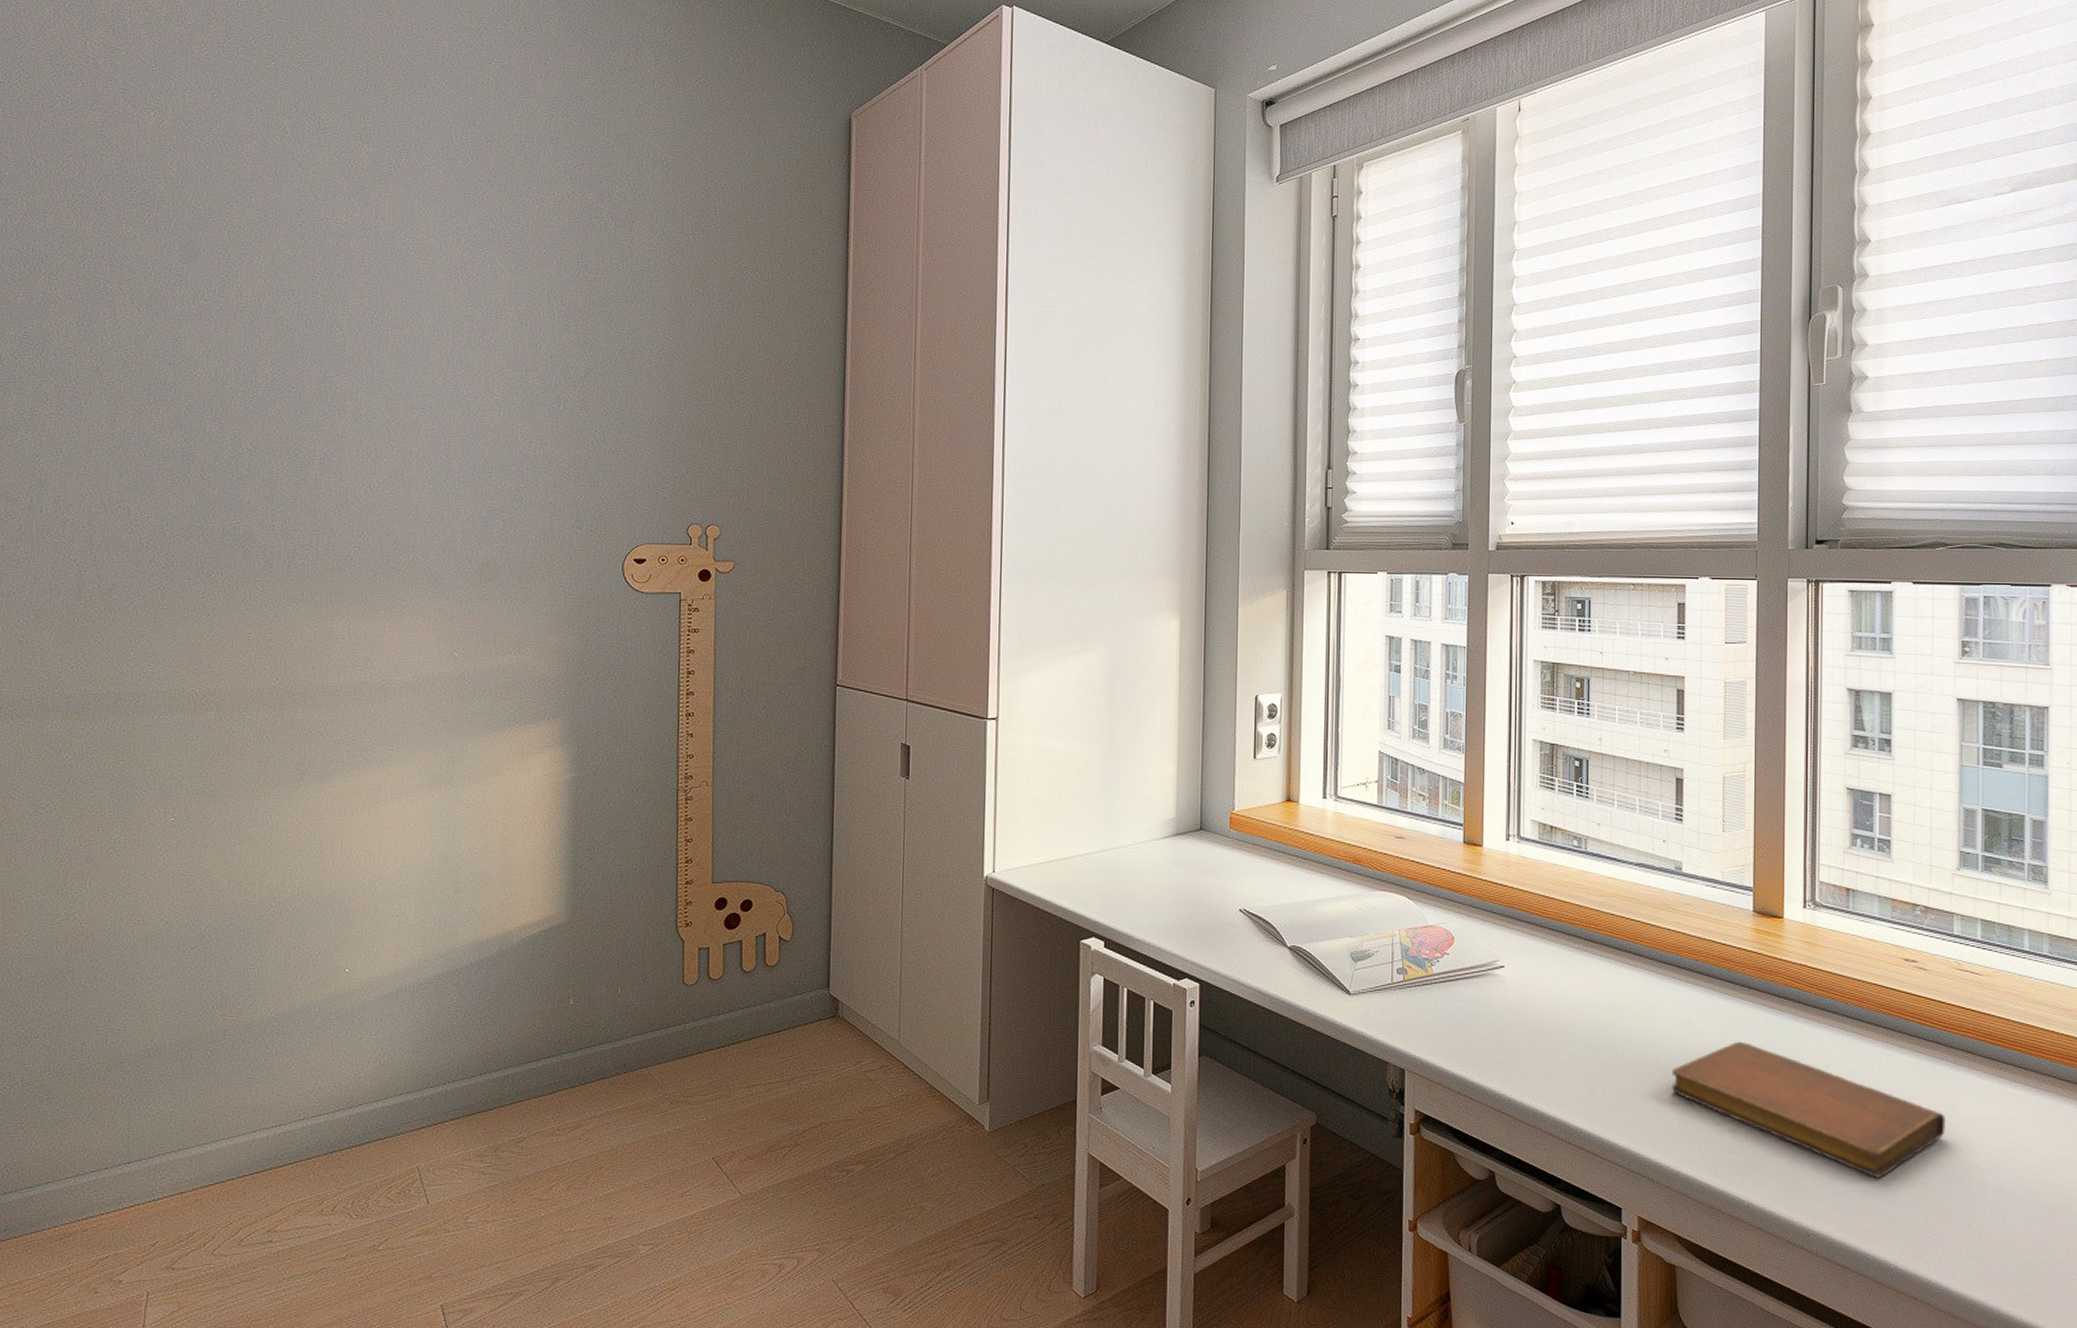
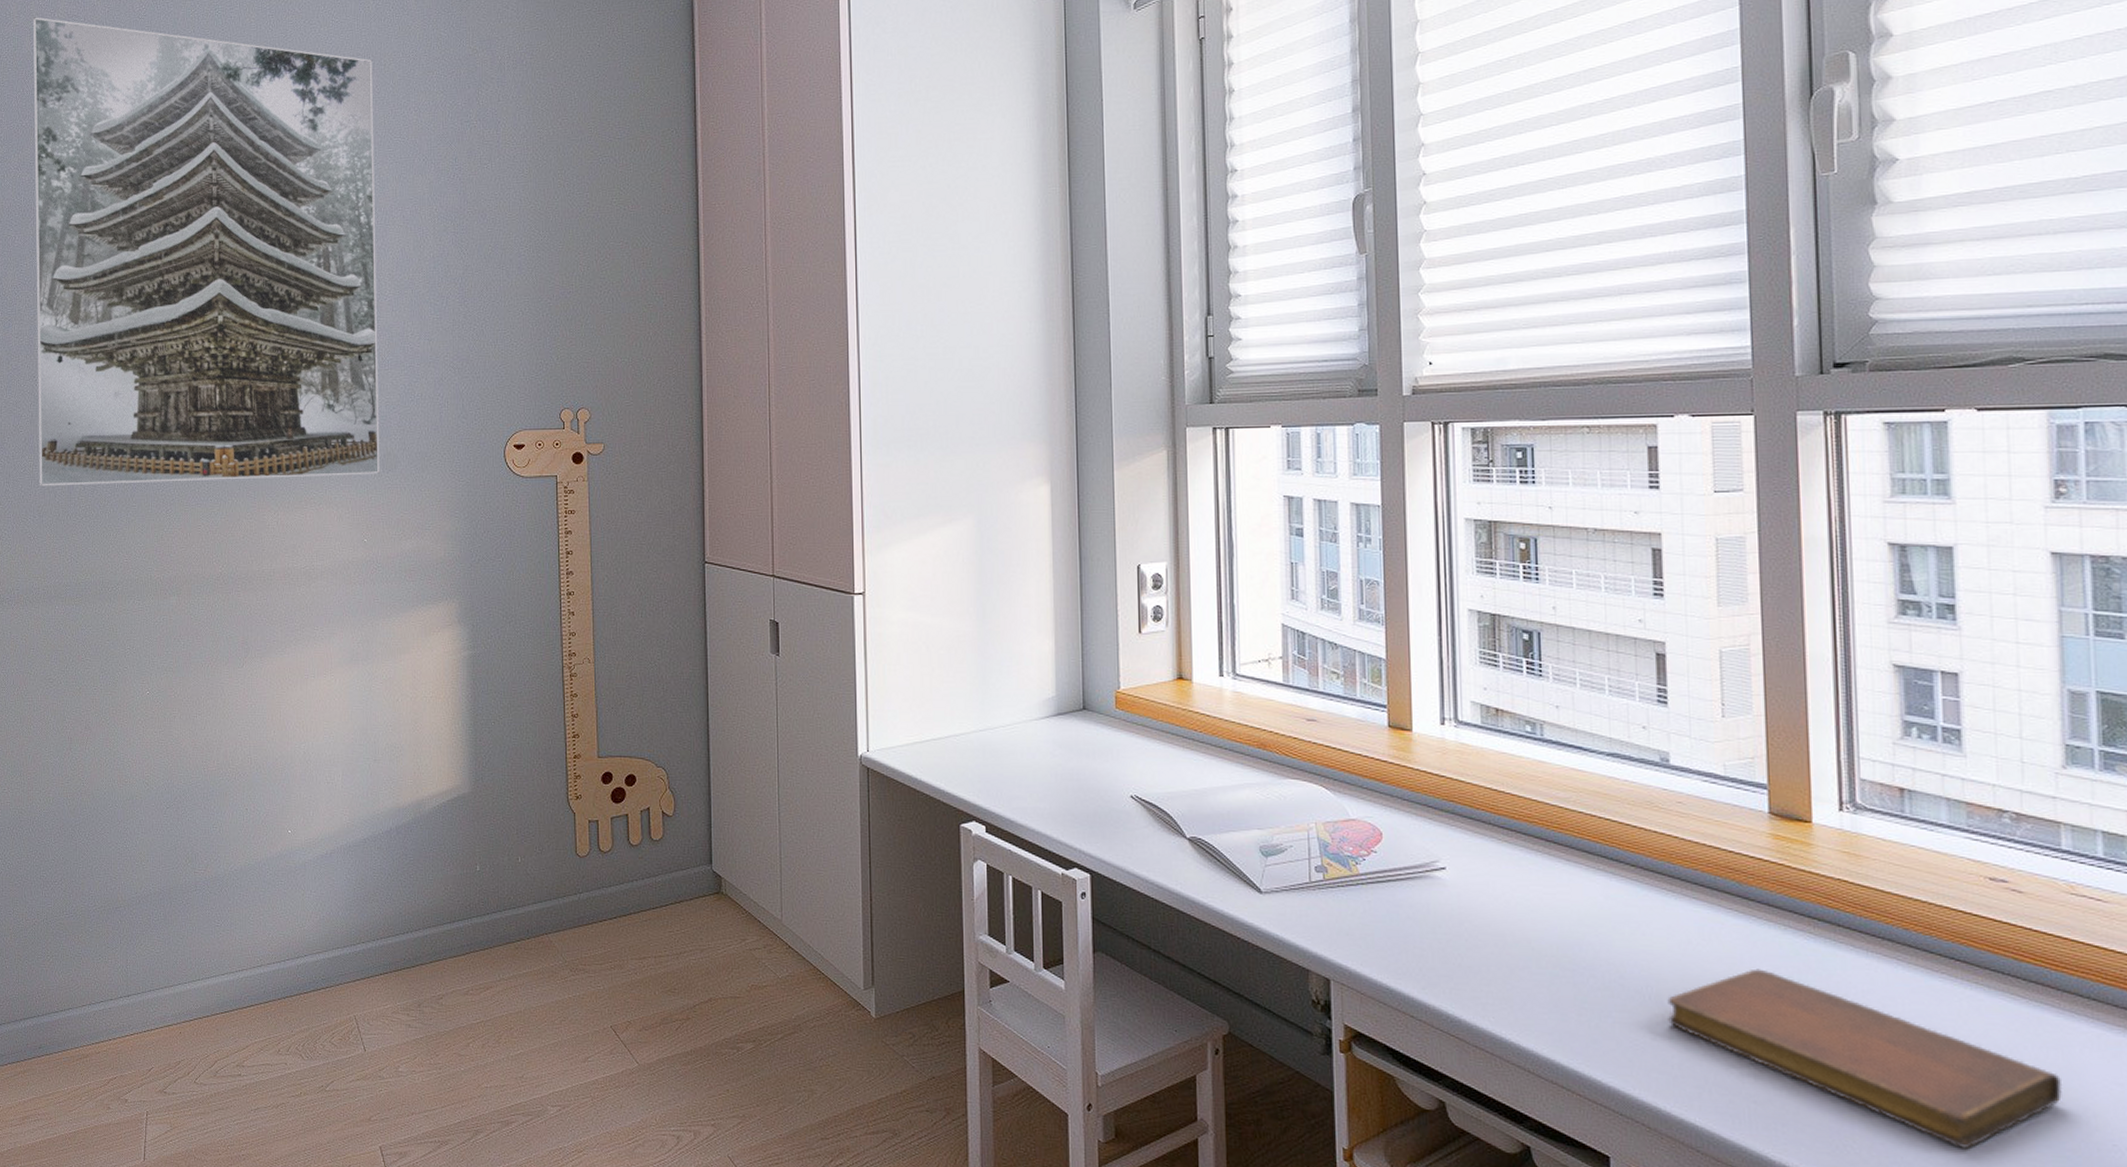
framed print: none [37,42,490,584] -> present [32,17,380,487]

